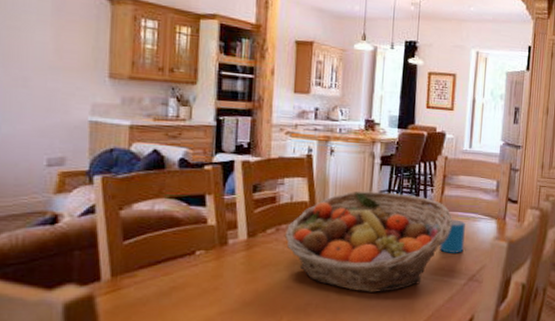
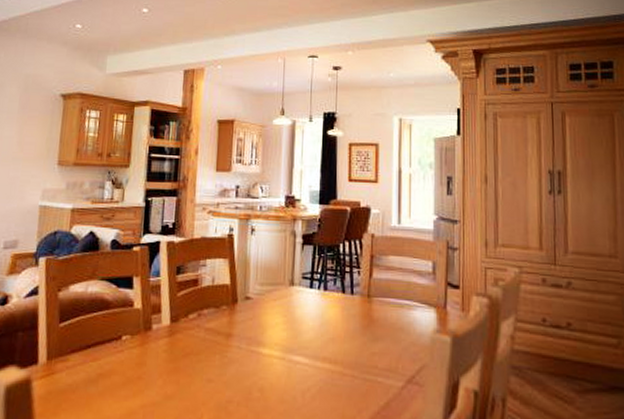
fruit basket: present [284,191,453,292] -> none [205,273,385,392]
mug: present [439,219,465,253] -> none [370,307,400,348]

